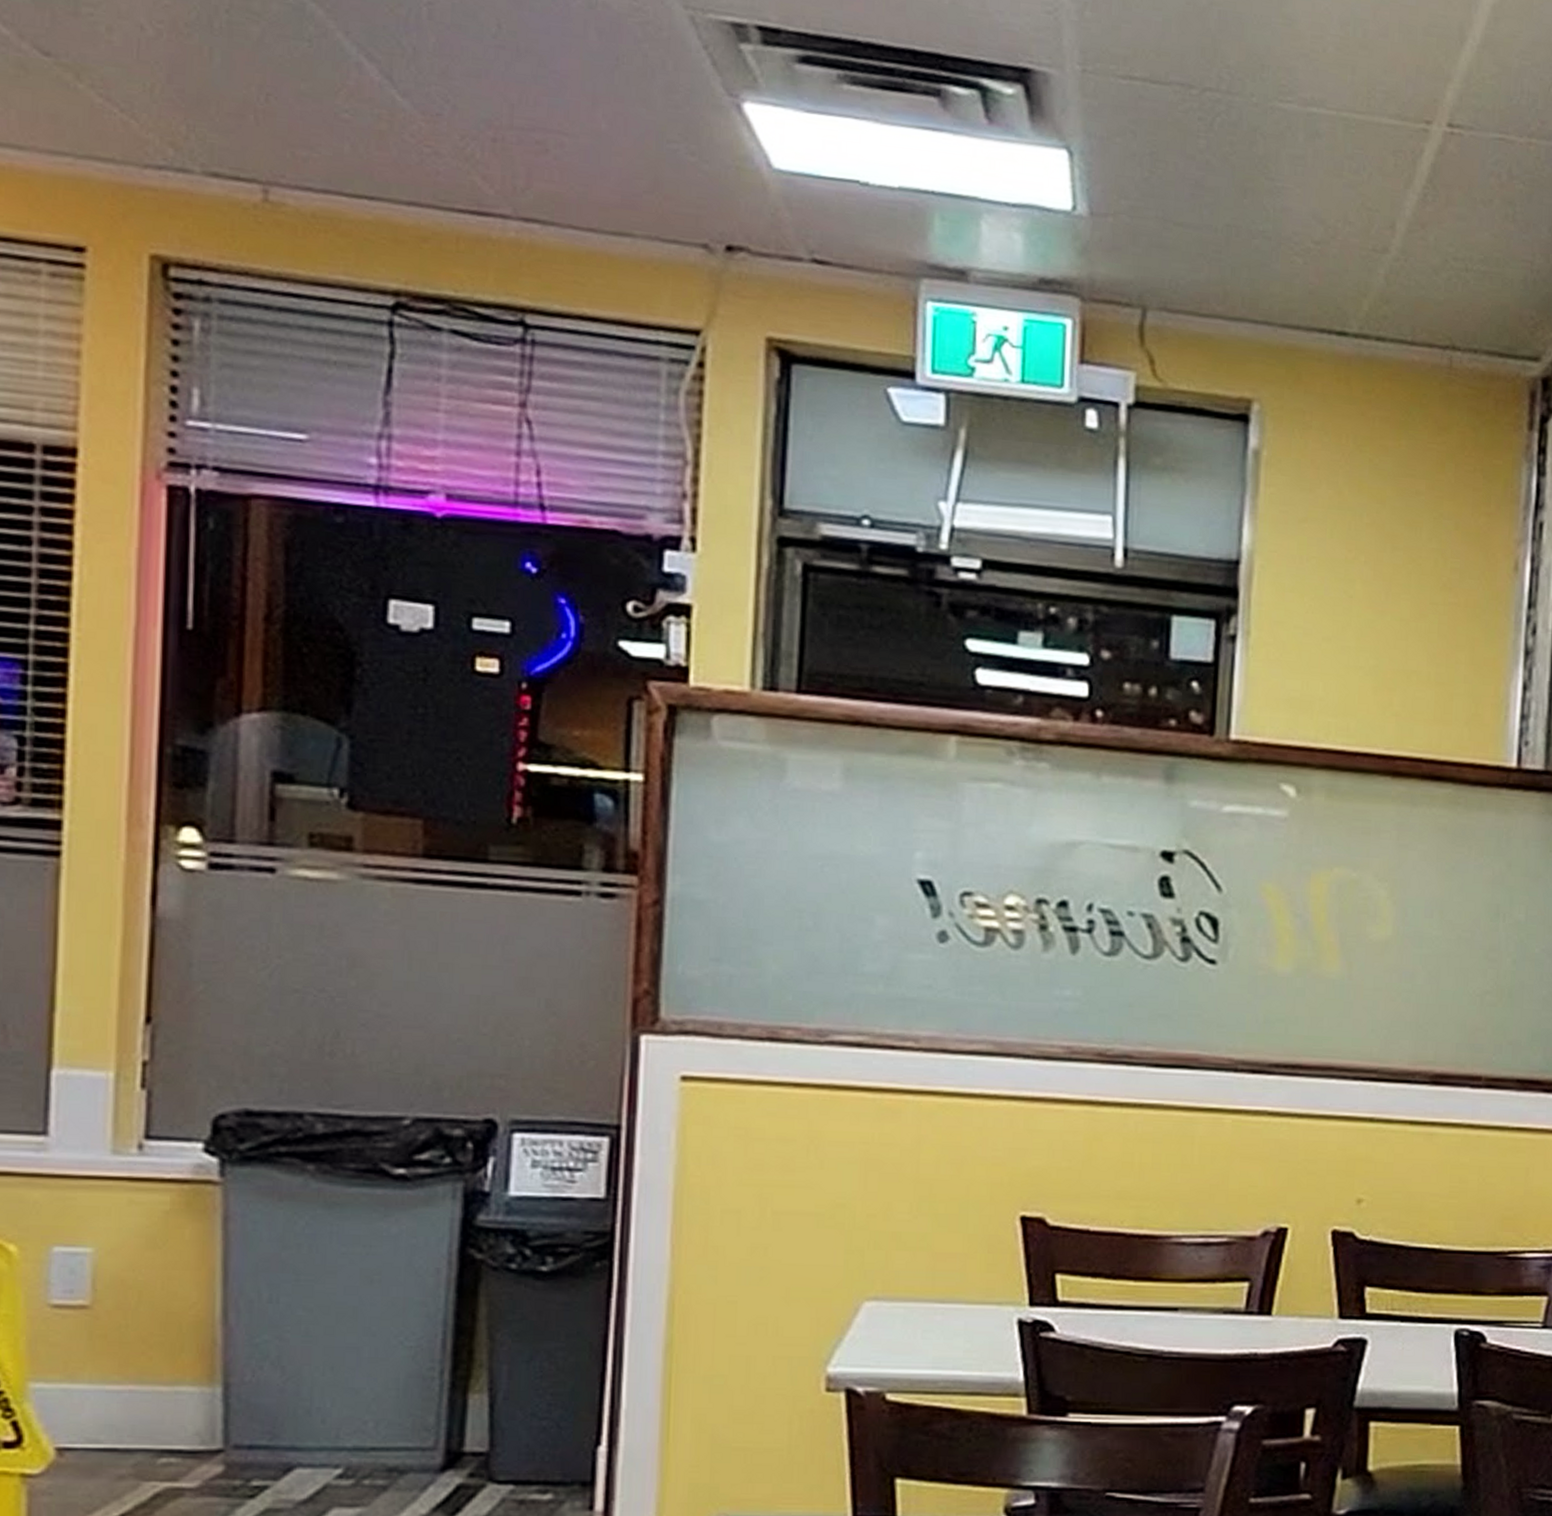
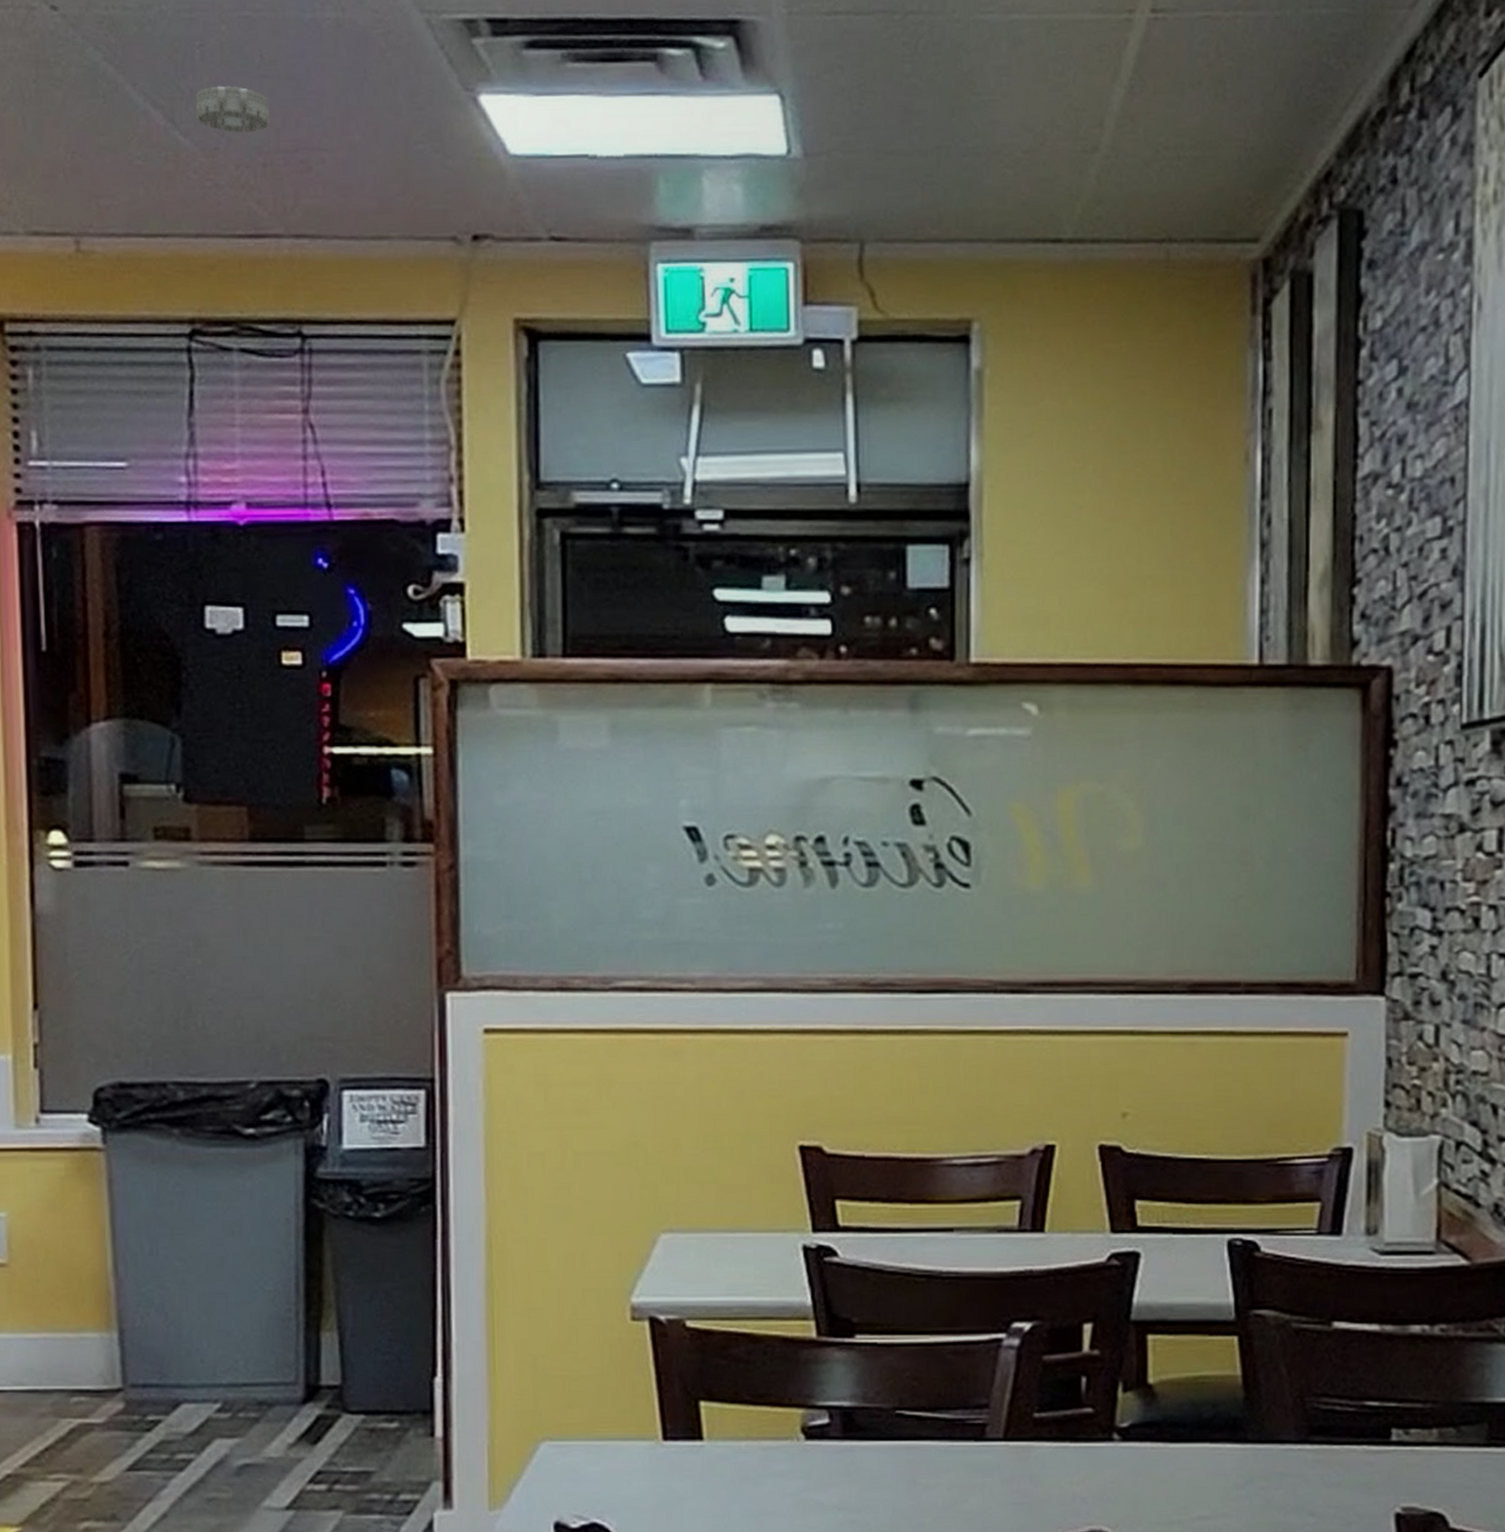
smoke detector: none [418,48,506,104] -> present [196,85,271,134]

